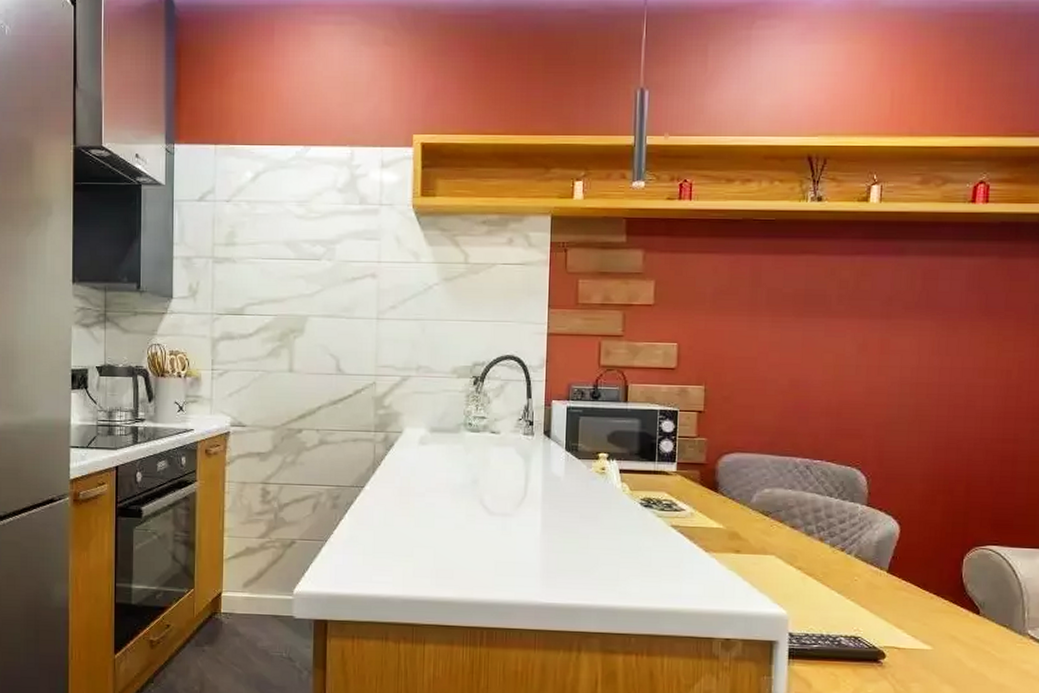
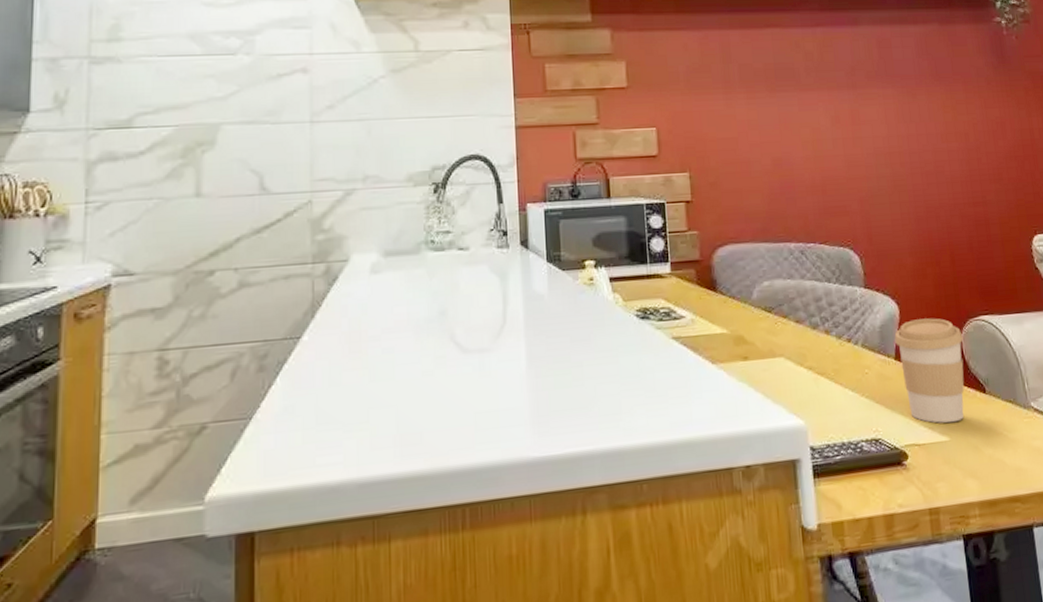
coffee cup: none [890,540,965,635] -> present [894,318,964,423]

